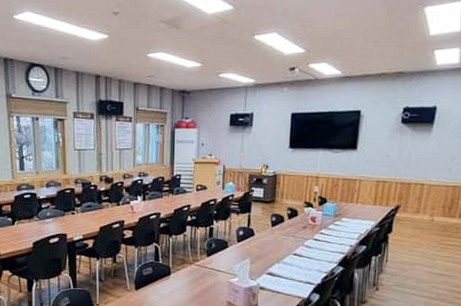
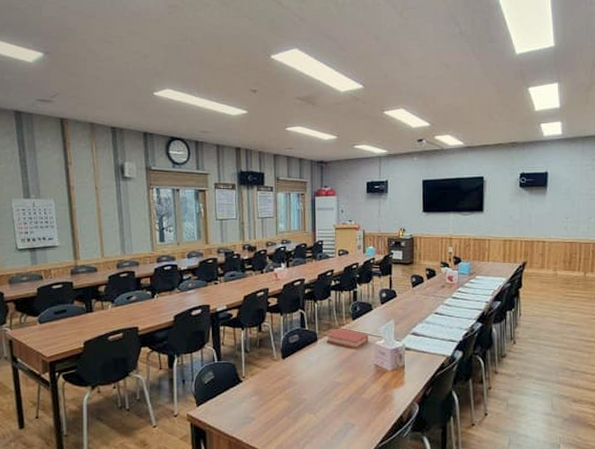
book: none [179,264,222,285] -> present [326,329,368,349]

